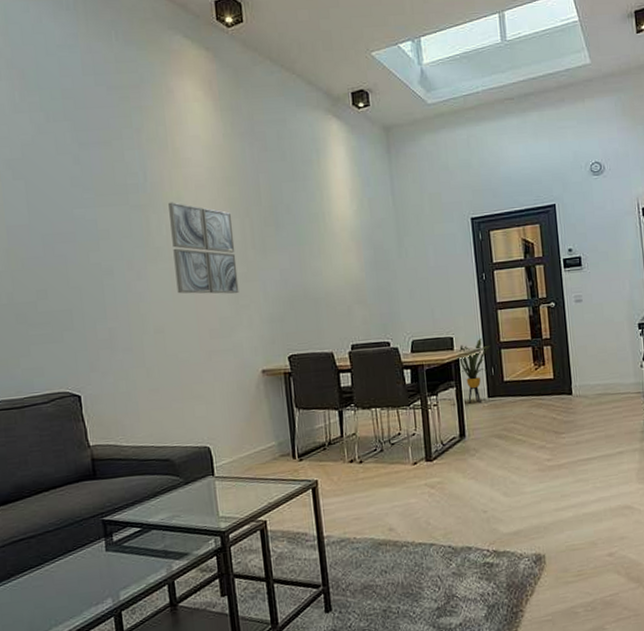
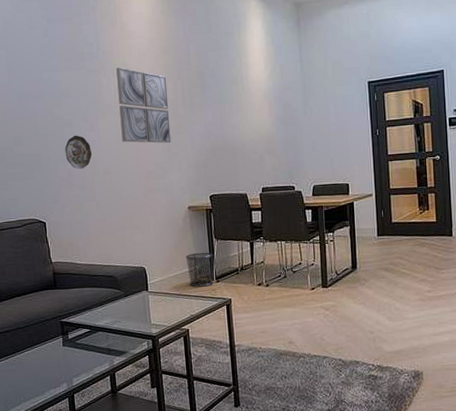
decorative plate: none [104,285,140,329] -> present [65,135,92,170]
waste bin: none [260,425,295,469] -> present [185,252,214,287]
house plant: present [459,337,490,404] -> none [353,184,381,241]

